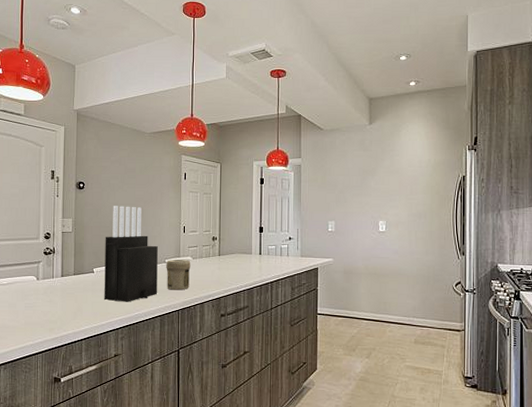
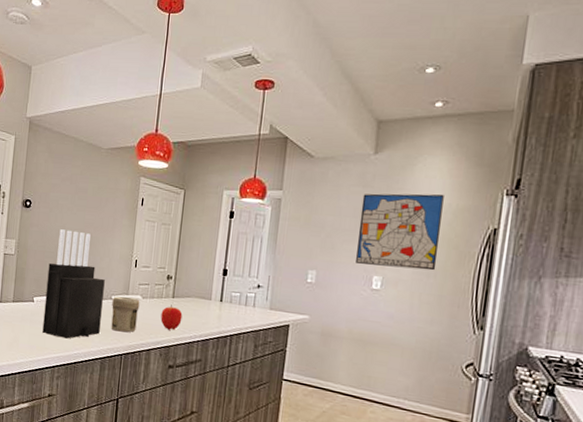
apple: none [210,262,229,284] -> present [160,304,183,331]
wall art: none [364,153,425,213] -> present [356,193,444,271]

